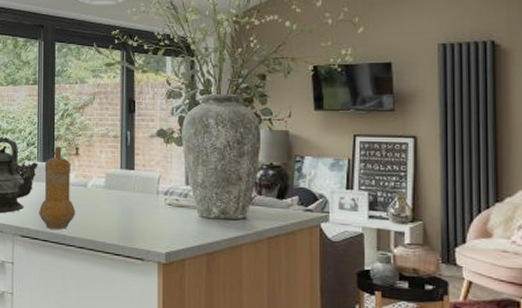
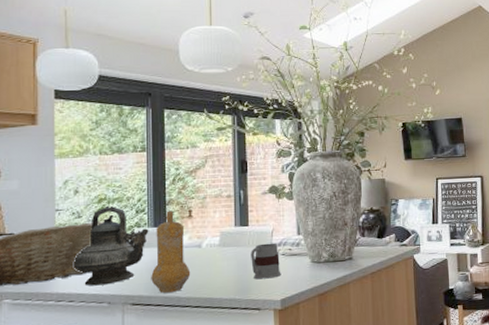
mug: none [136,190,167,229] -> present [251,243,281,280]

